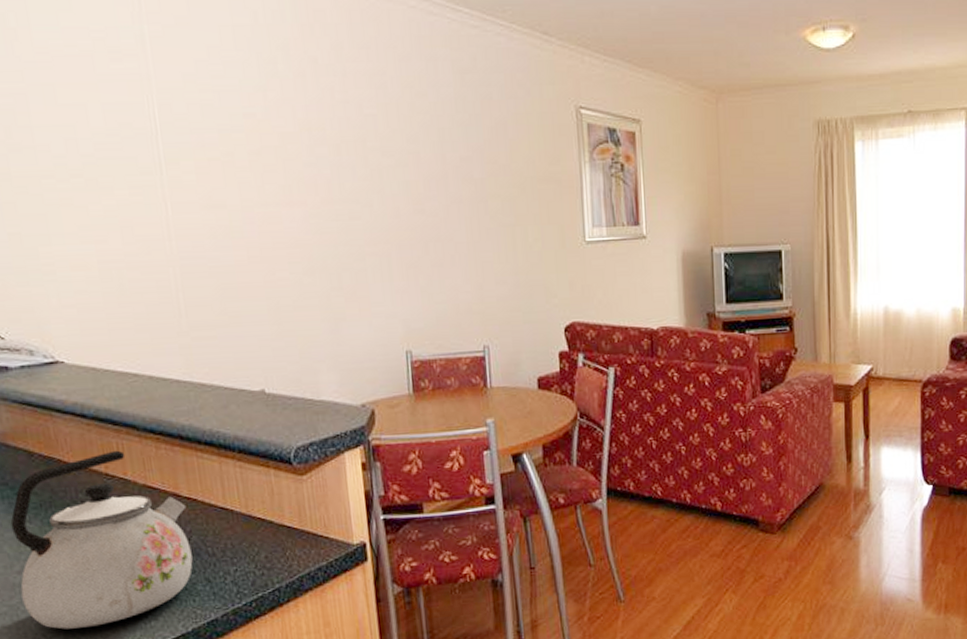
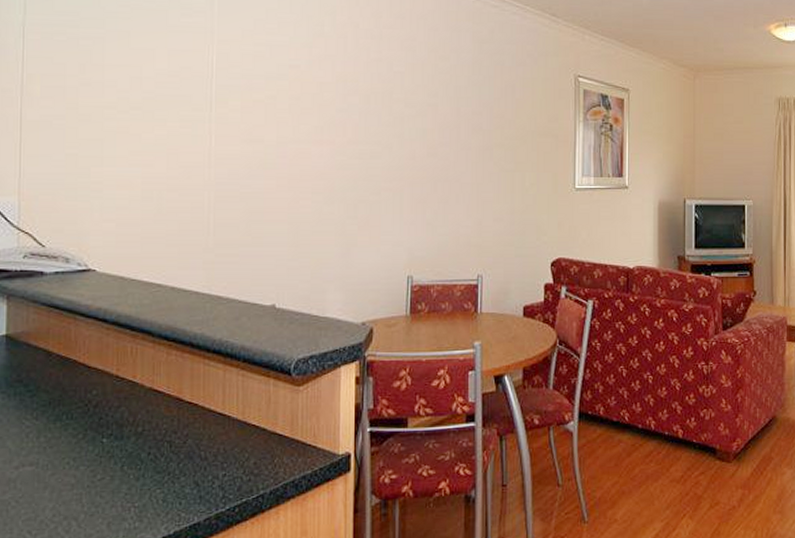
kettle: present [10,450,193,629] -> none [15,354,187,527]

